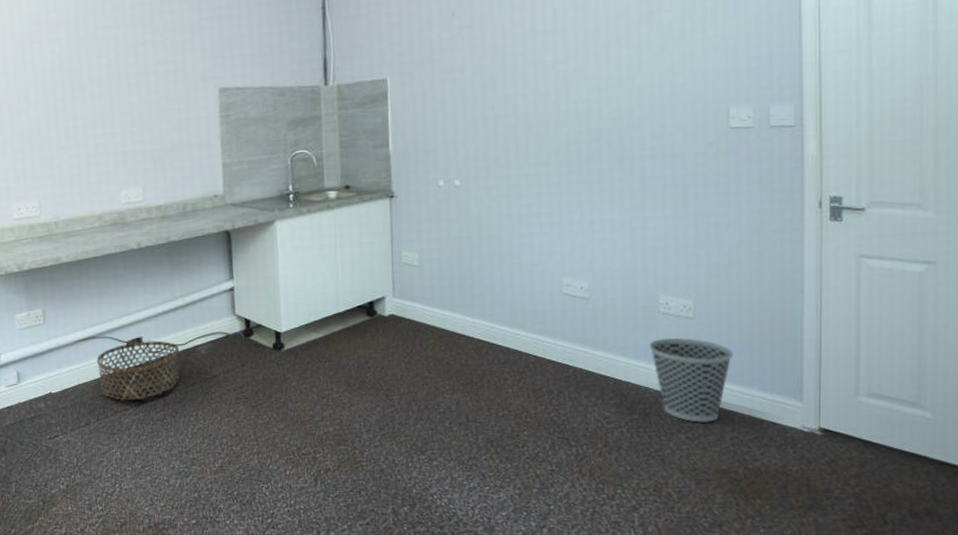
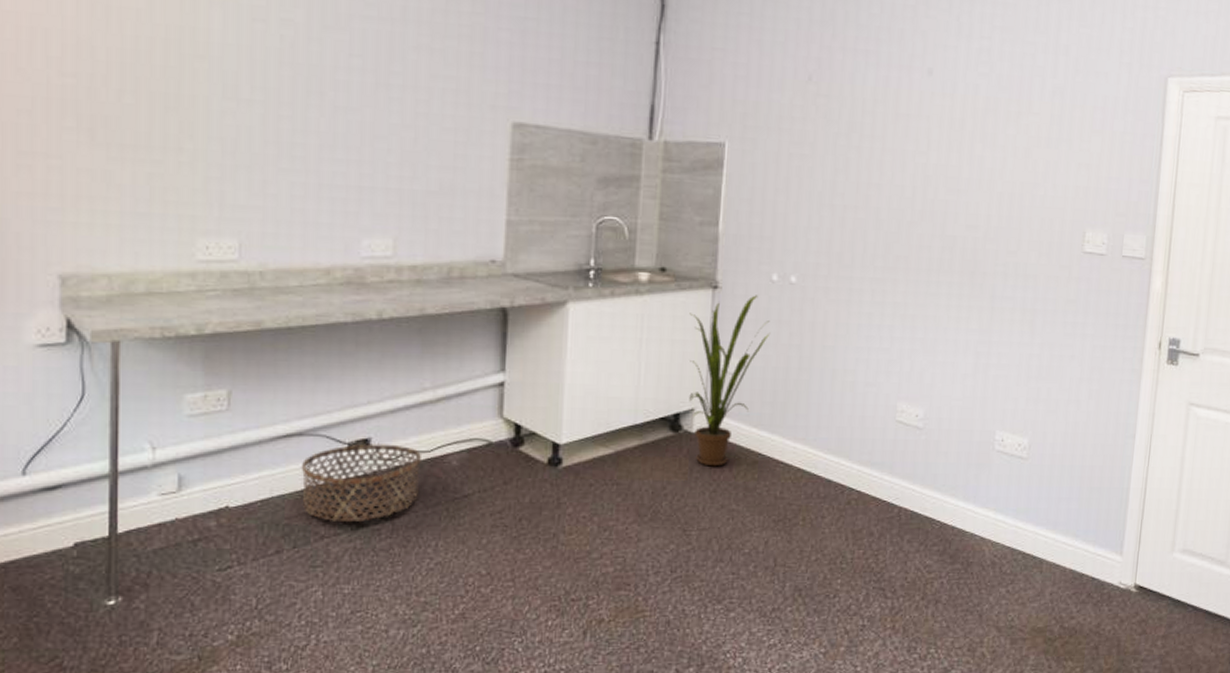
house plant: none [373,199,443,343] -> present [689,295,771,467]
wastebasket: present [649,337,734,423] -> none [979,478,1063,575]

